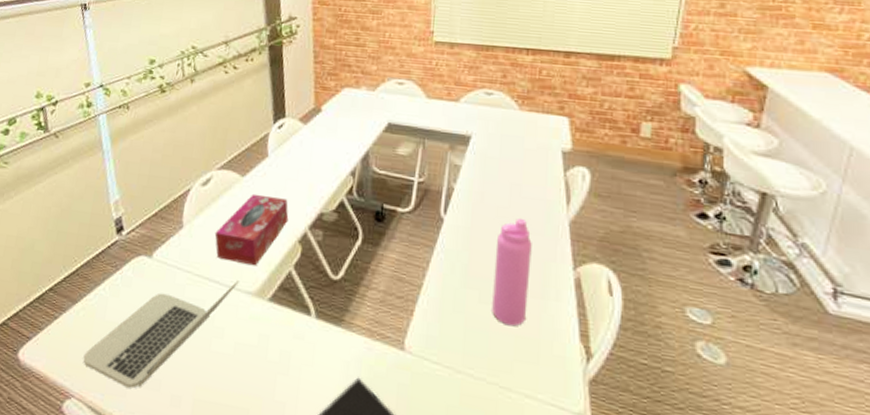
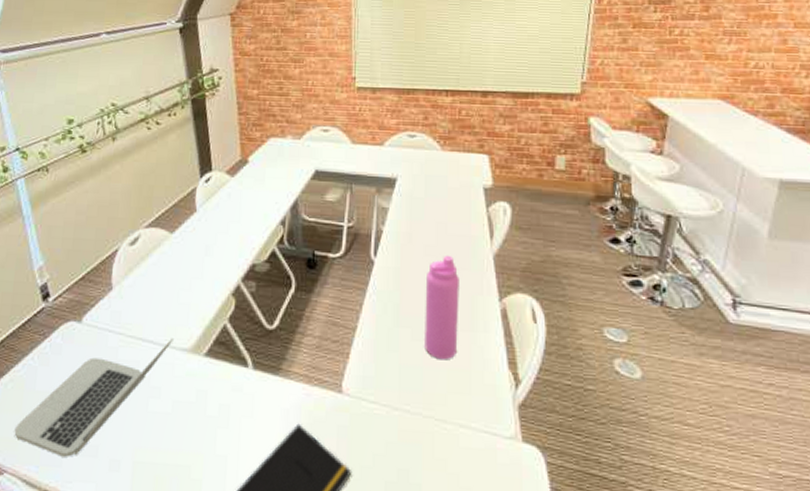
tissue box: present [214,193,289,266] -> none [146,249,221,323]

